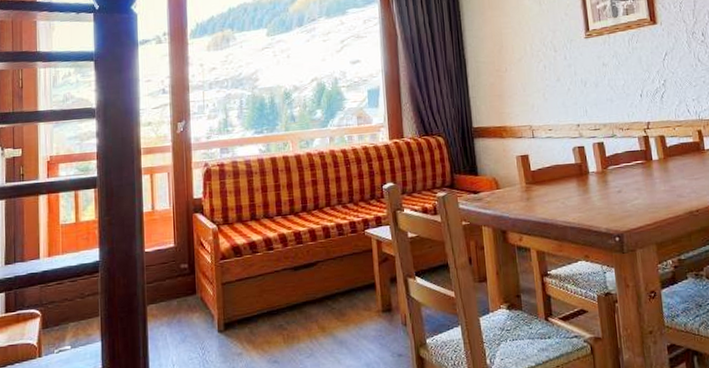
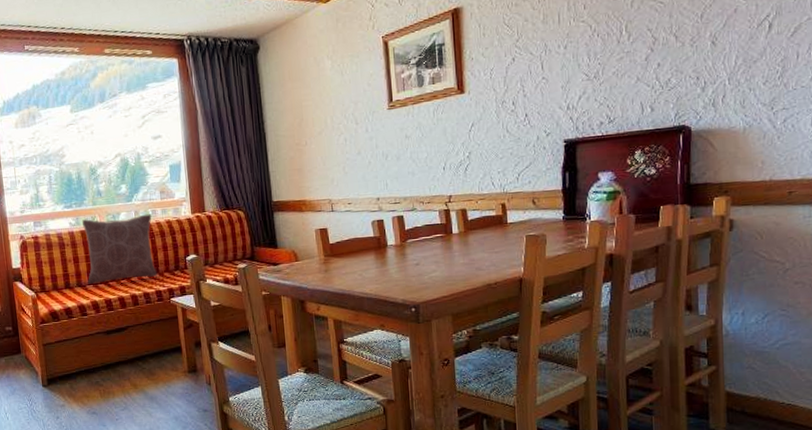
pillow: none [272,140,352,215] -> present [81,214,158,284]

